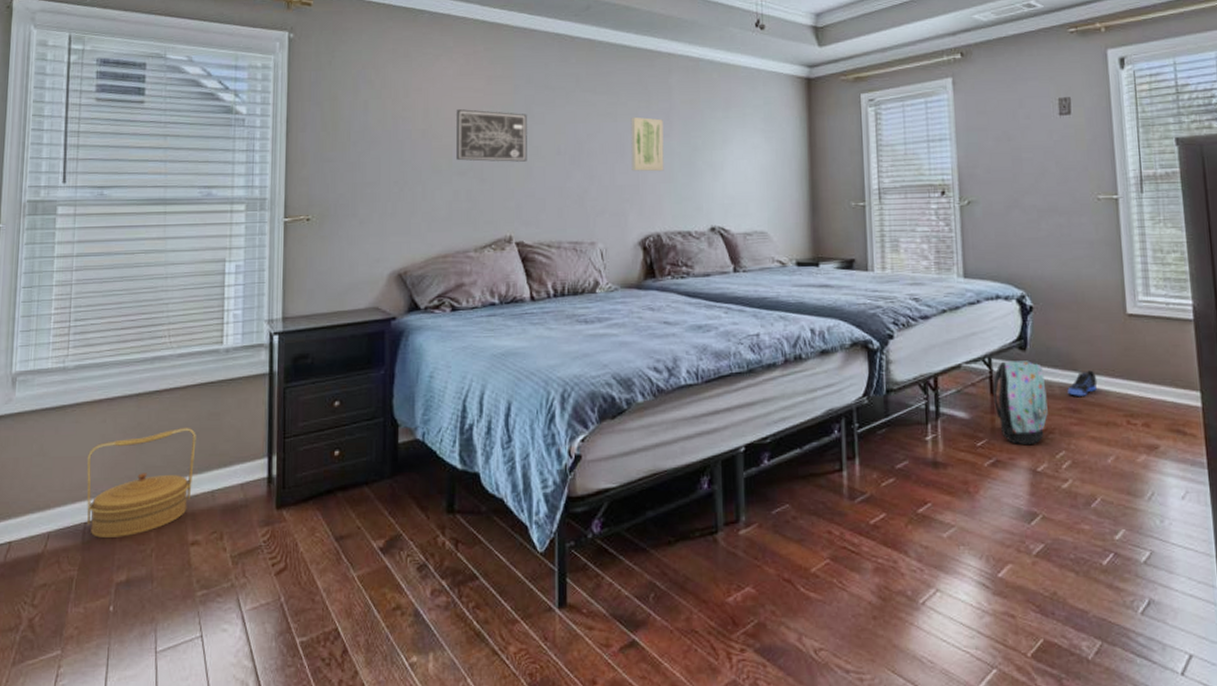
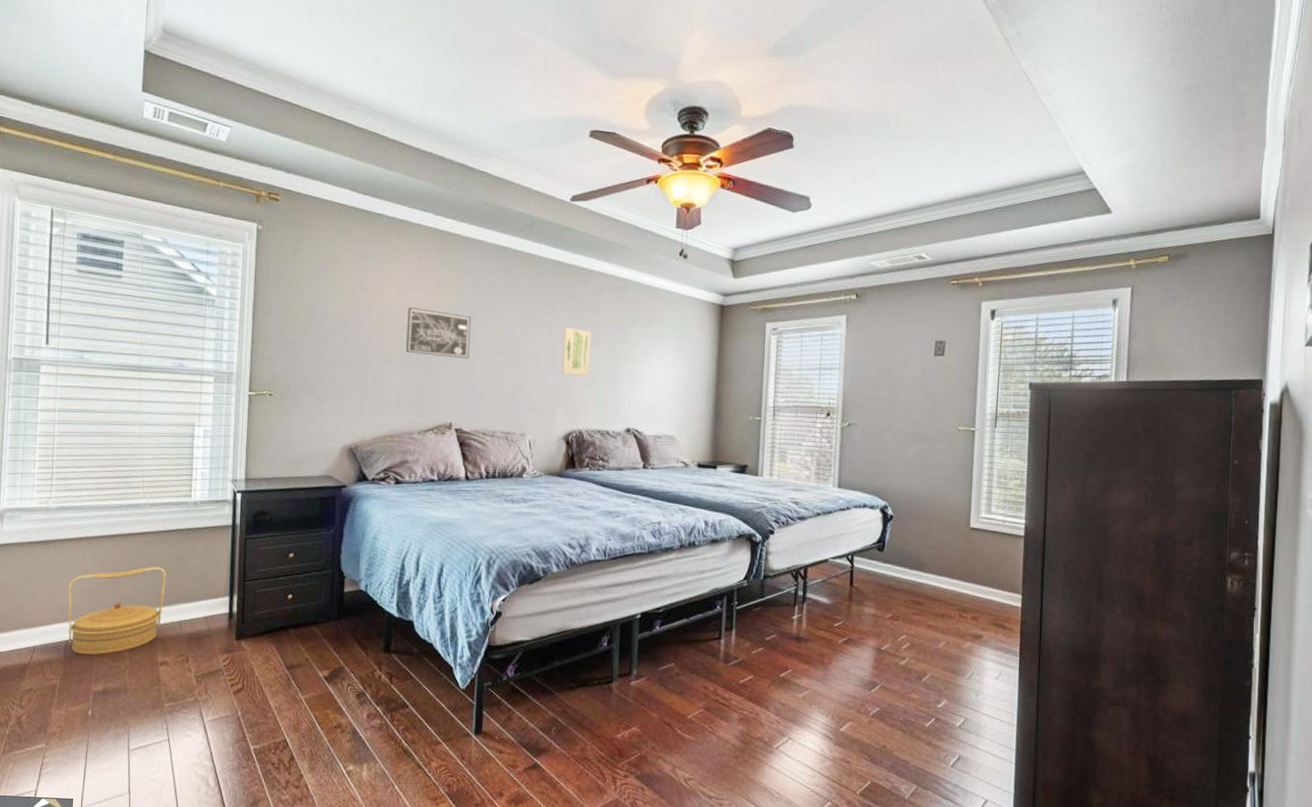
backpack: present [992,360,1048,446] -> none [851,559,896,629]
sneaker: present [1067,370,1098,396] -> none [913,571,939,592]

